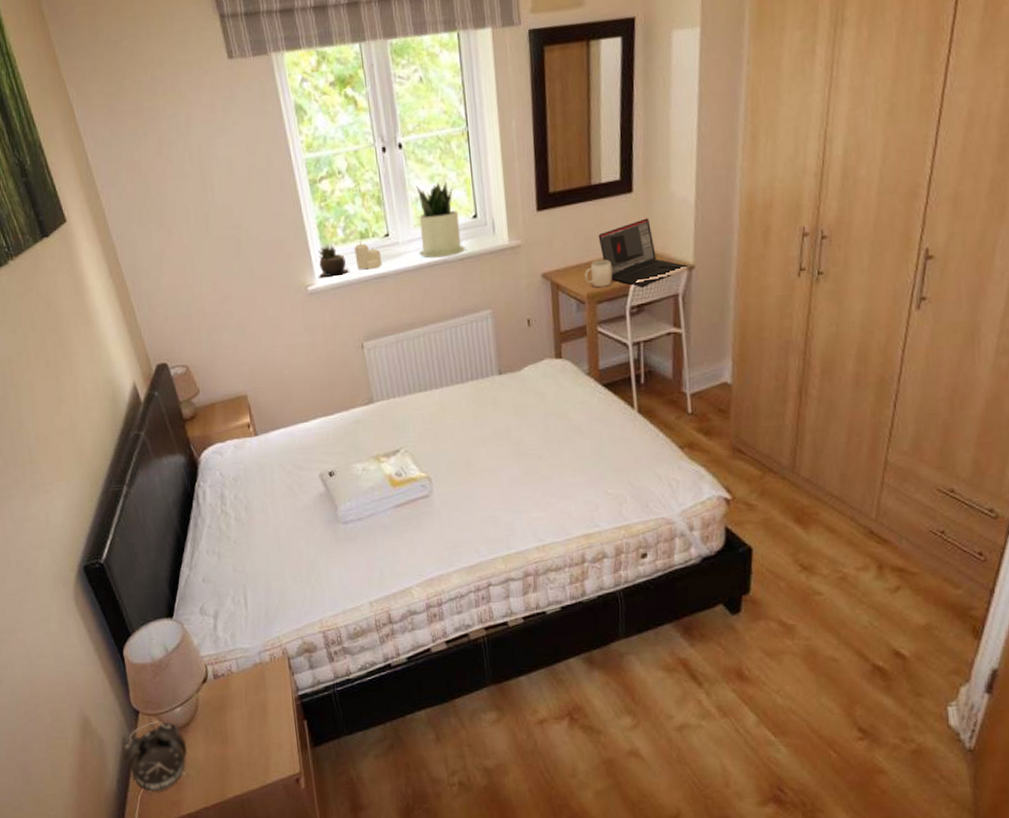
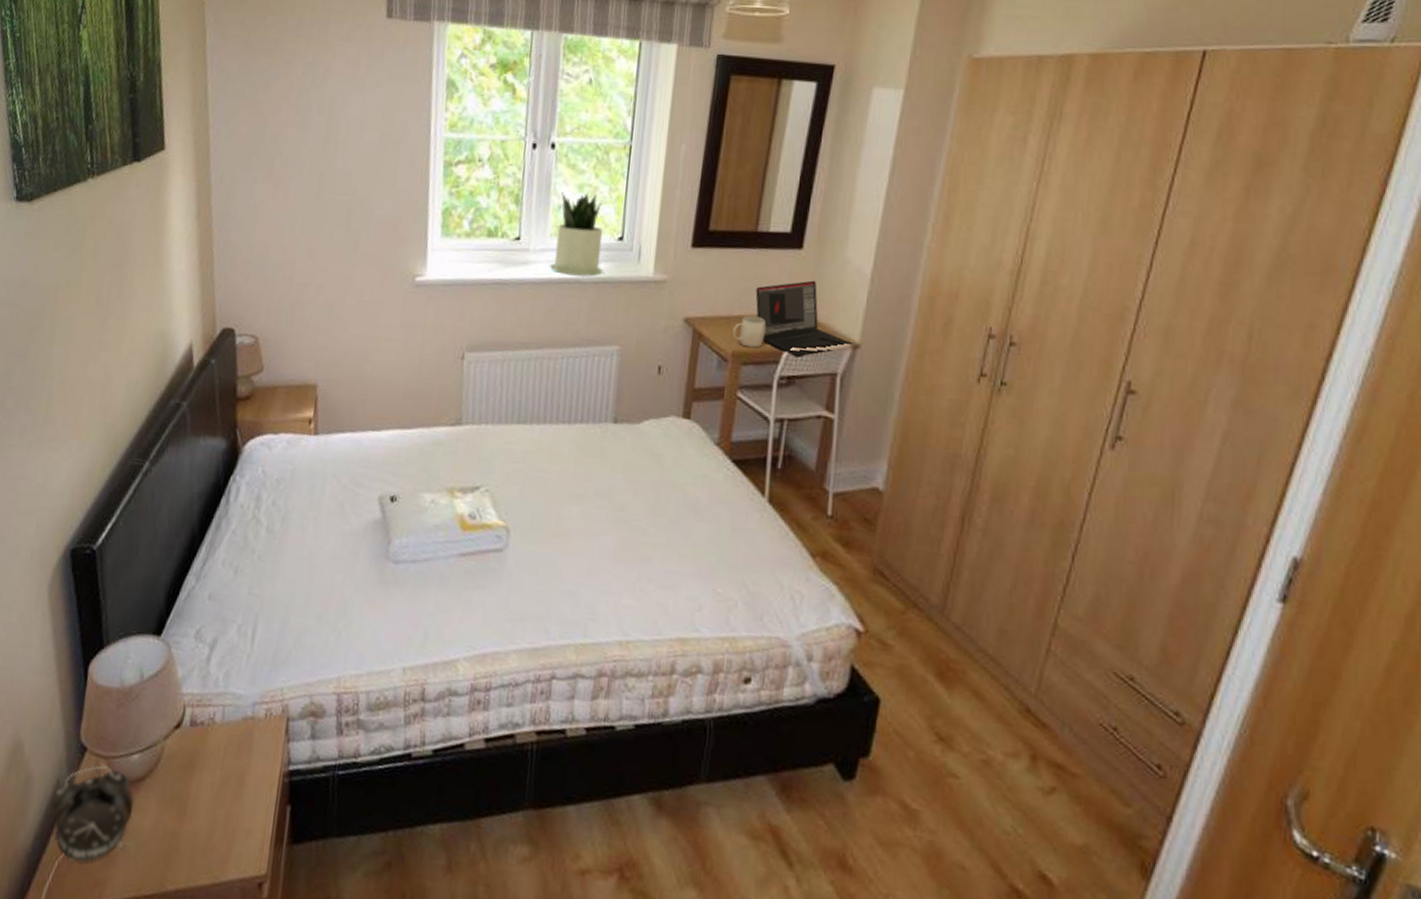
succulent plant: present [318,244,349,278] -> none [430,234,467,273]
candle: present [354,240,382,270] -> none [476,238,507,273]

